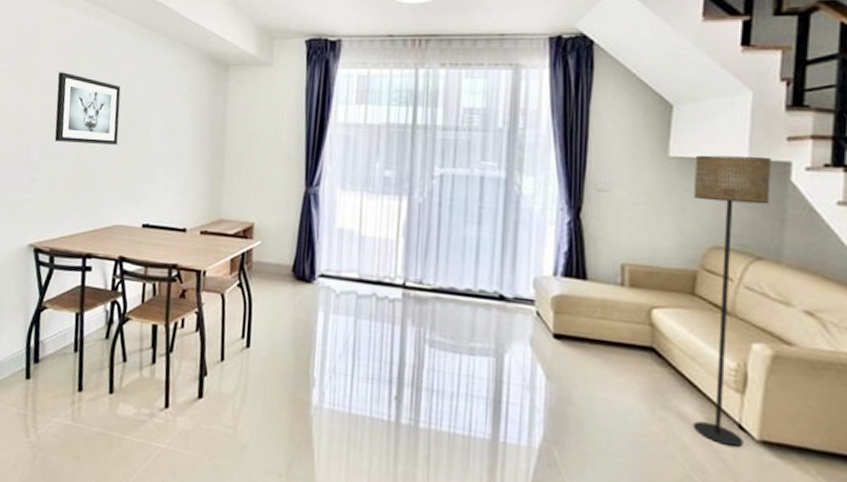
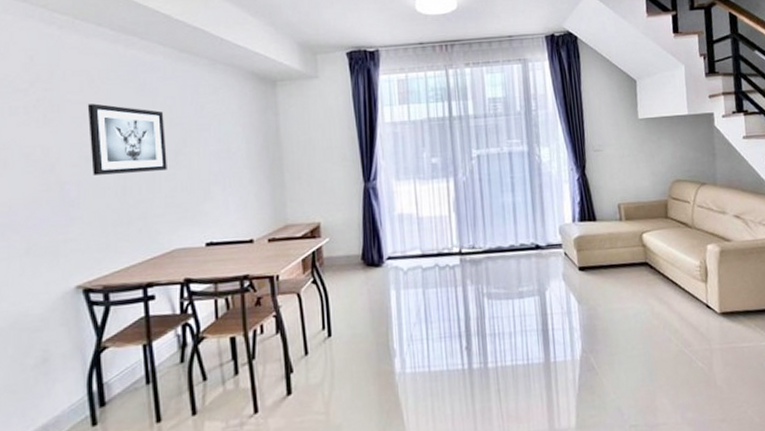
floor lamp: present [693,155,772,448] -> none [655,112,711,322]

